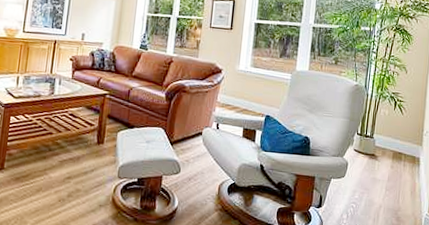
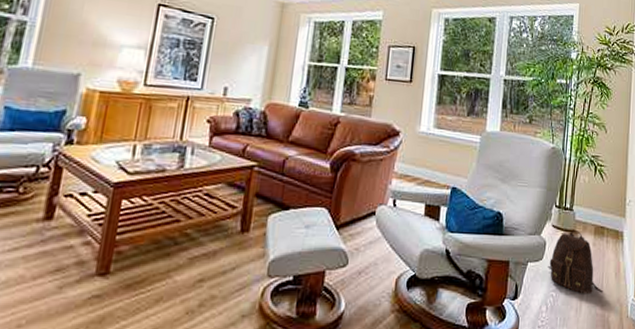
backpack: none [349,154,399,208] -> present [548,230,603,295]

